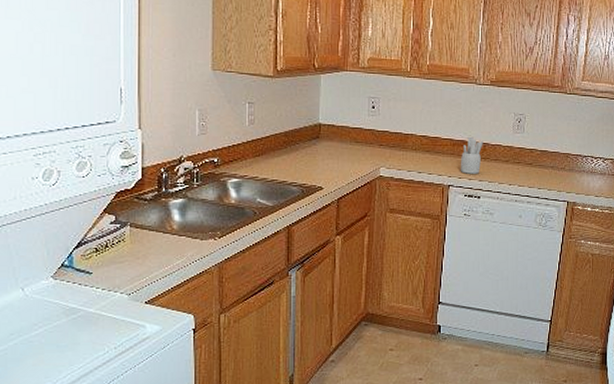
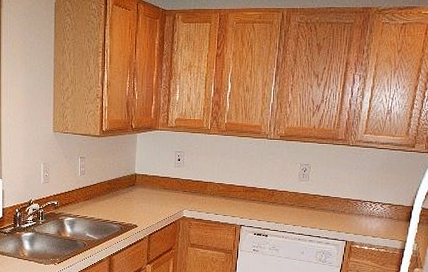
utensil holder: present [460,136,483,174] -> none [251,184,272,216]

